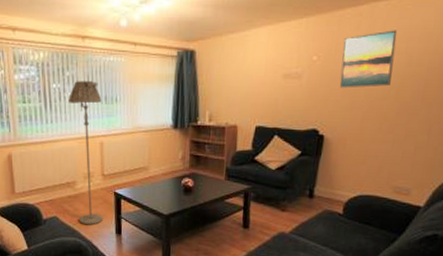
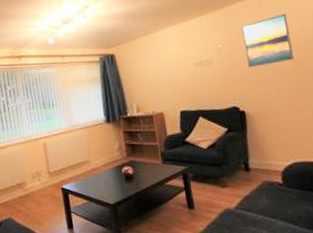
floor lamp: present [68,80,104,225] -> none [12,91,55,223]

